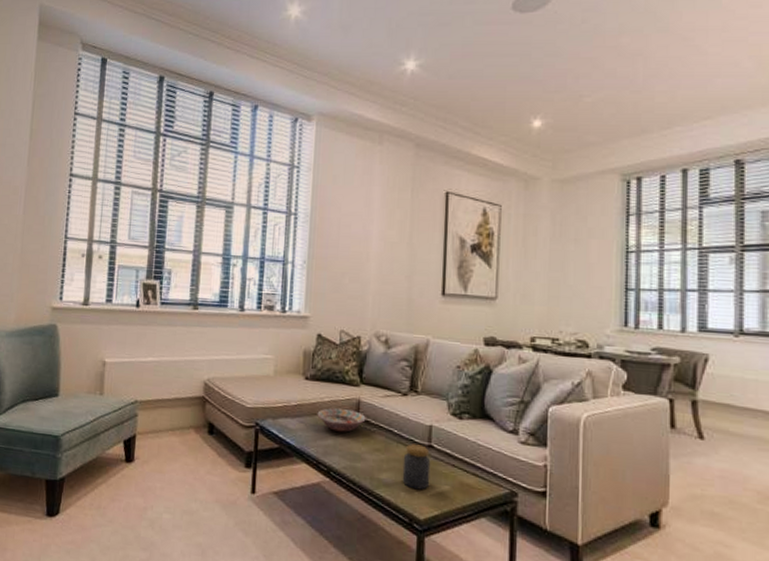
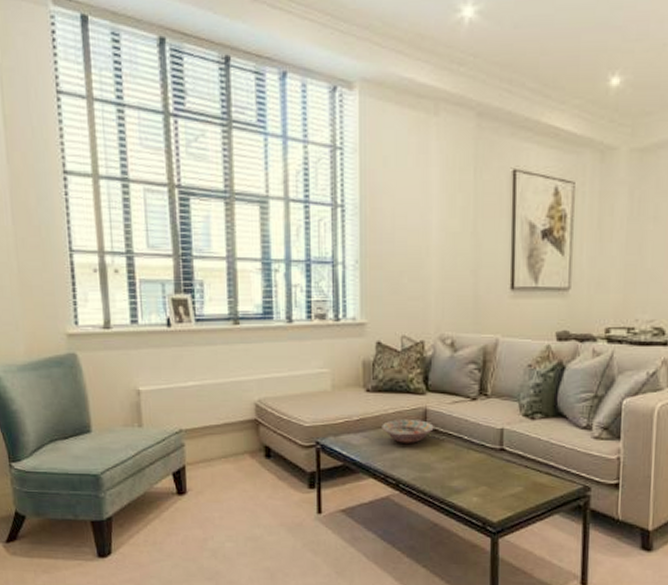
jar: present [402,444,431,490] -> none [474,449,503,494]

